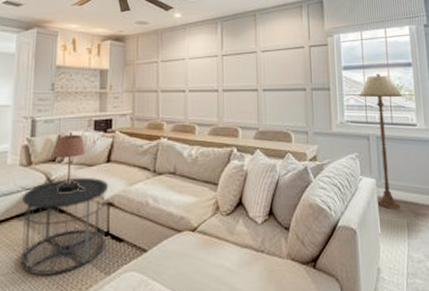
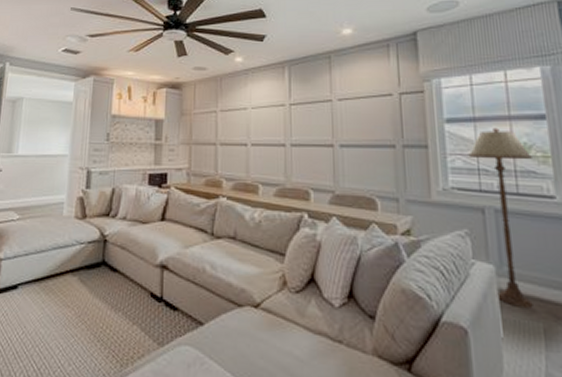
side table: present [19,178,108,277] -> none [73,235,162,339]
table lamp: present [54,131,85,194] -> none [108,185,139,251]

